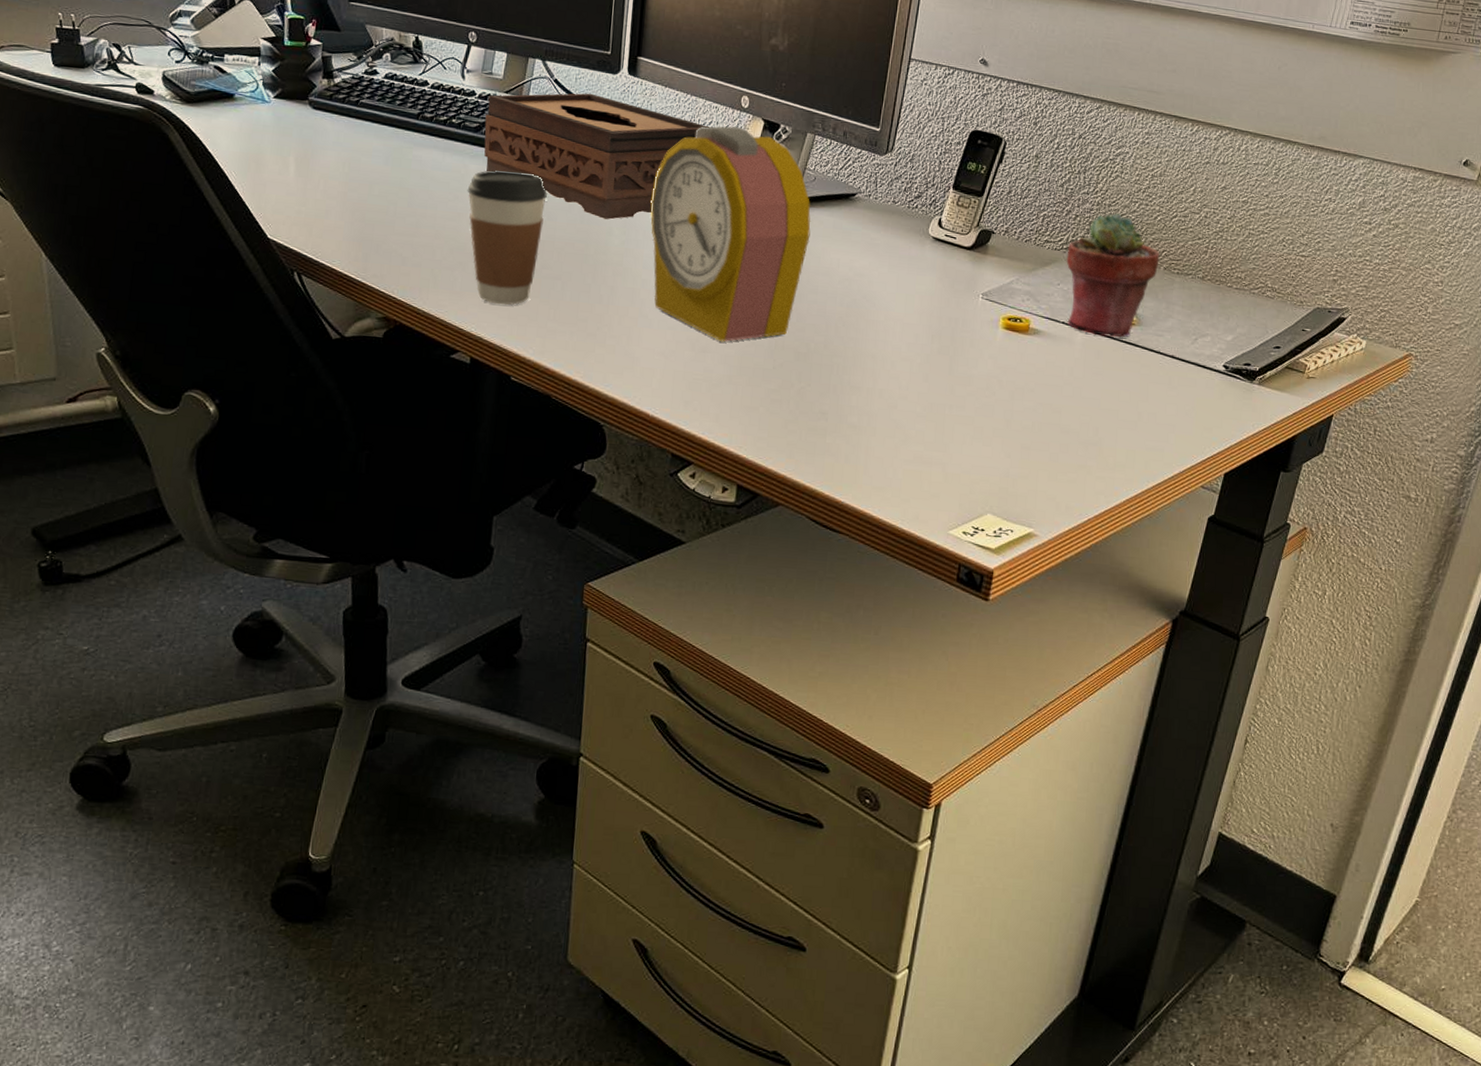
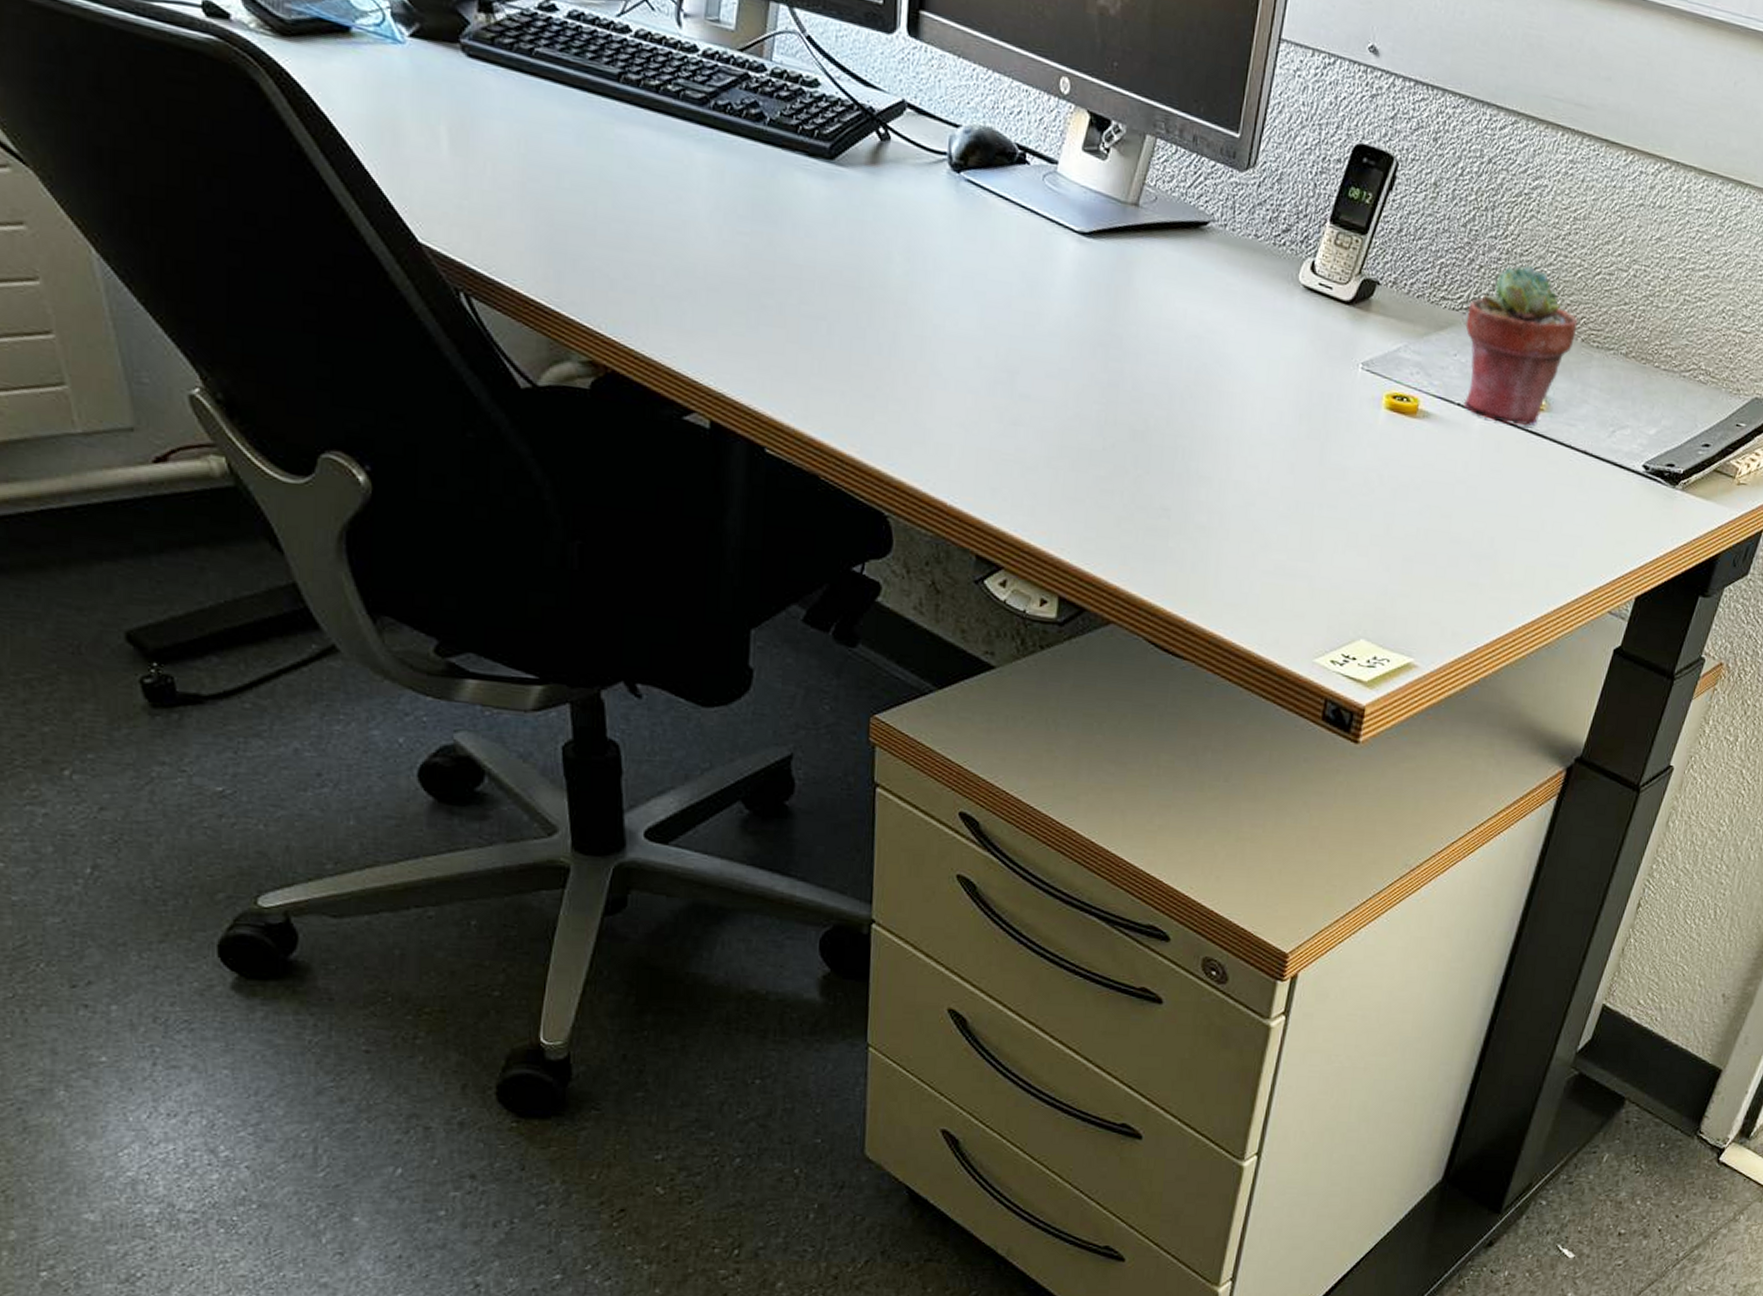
coffee cup: present [467,170,547,305] -> none [693,162,803,352]
tissue box: present [484,93,709,220] -> none [713,52,1017,240]
alarm clock: present [650,125,811,342] -> none [942,116,1151,413]

